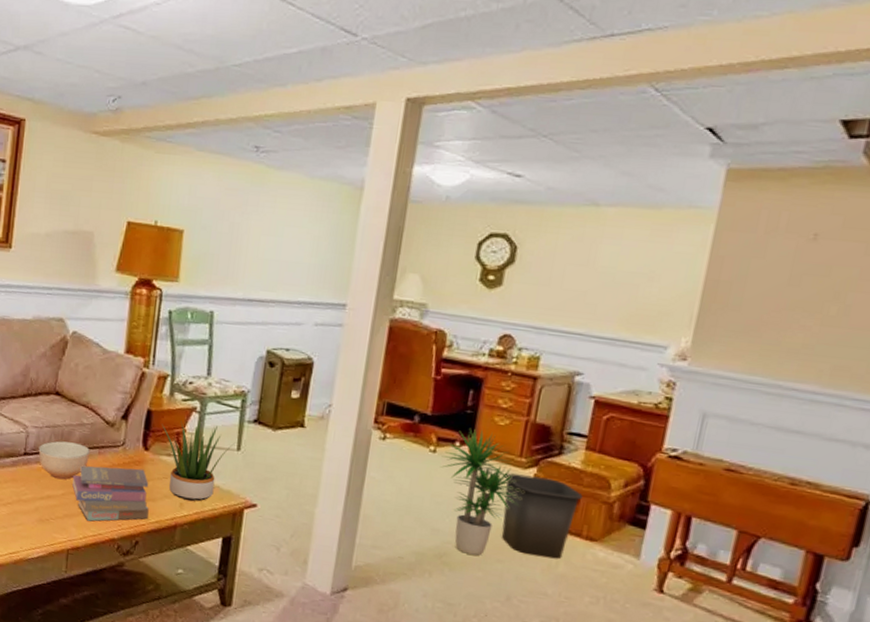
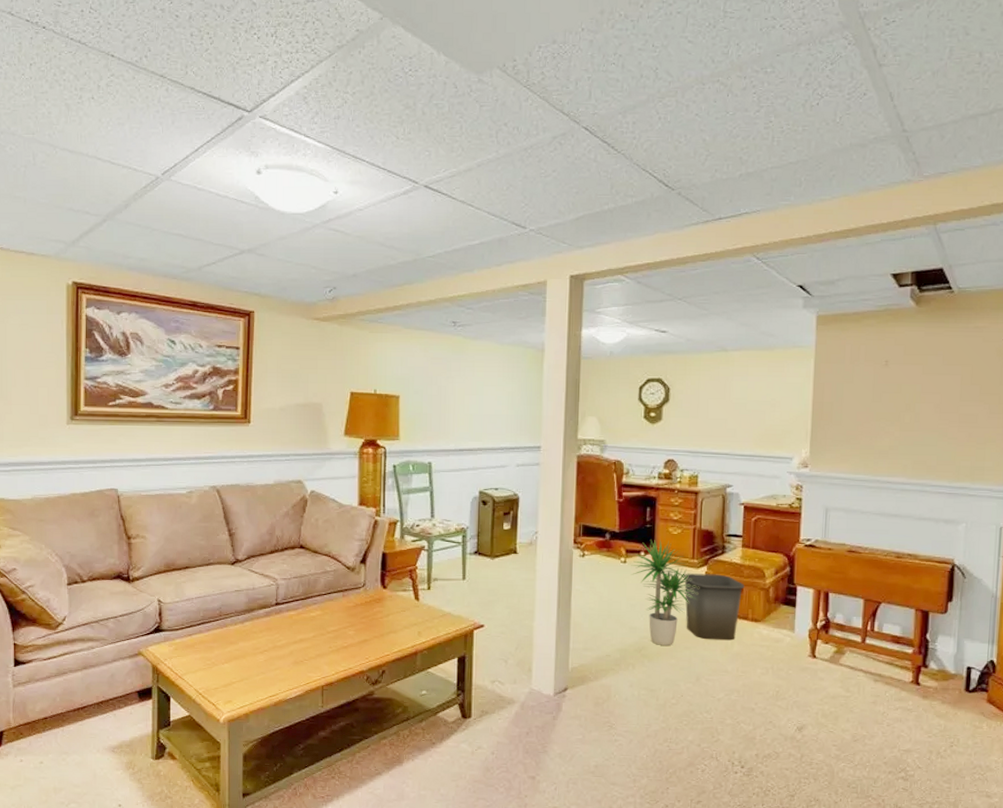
bowl: present [38,440,91,480] -> none [288,588,336,624]
books: present [71,465,149,522] -> none [321,605,391,658]
potted plant: present [162,420,234,502] -> none [396,557,460,628]

